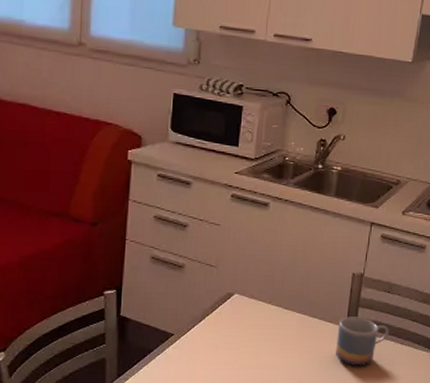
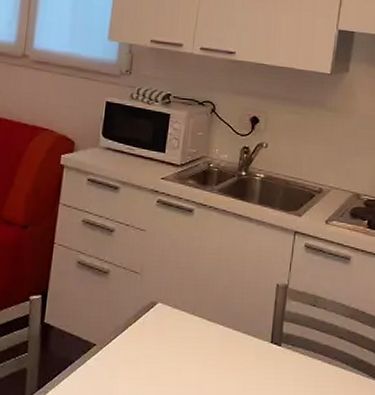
mug: present [336,317,390,365] -> none [260,331,316,387]

